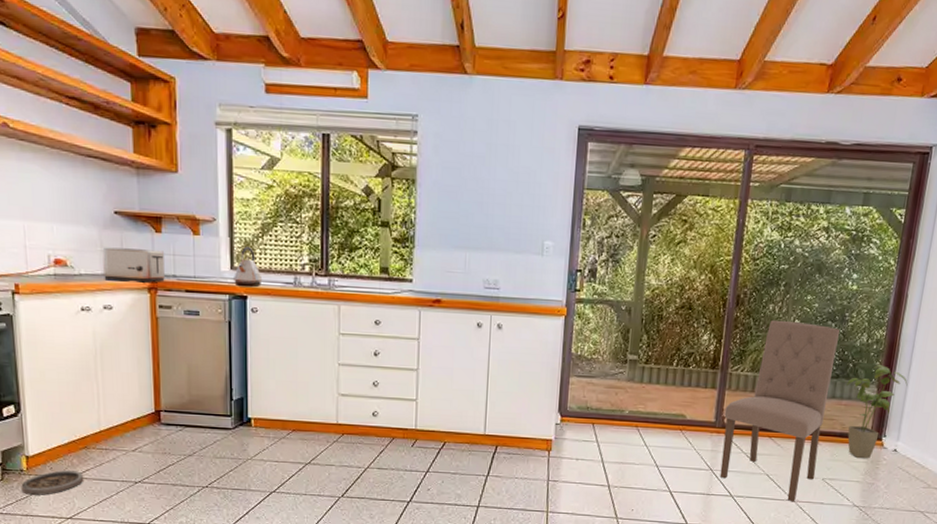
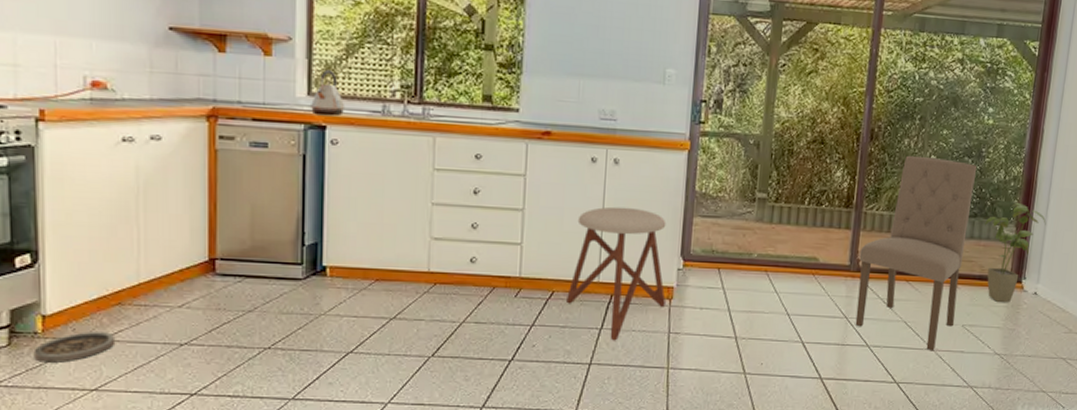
toaster: present [102,247,166,283] -> none [152,68,229,110]
stool: none [456,367,545,487] -> present [565,206,667,341]

